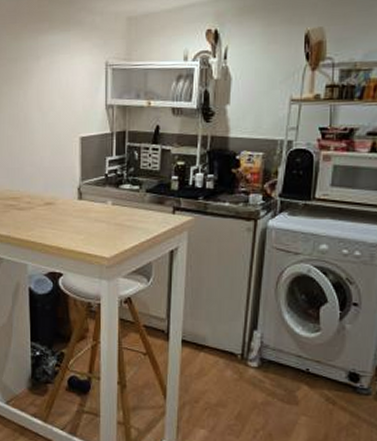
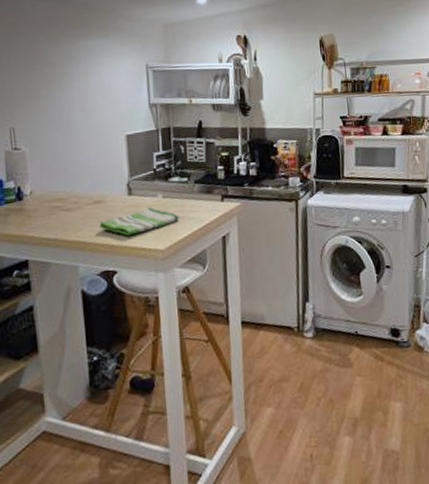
dish towel: none [49,213,127,240] -> present [99,206,179,236]

